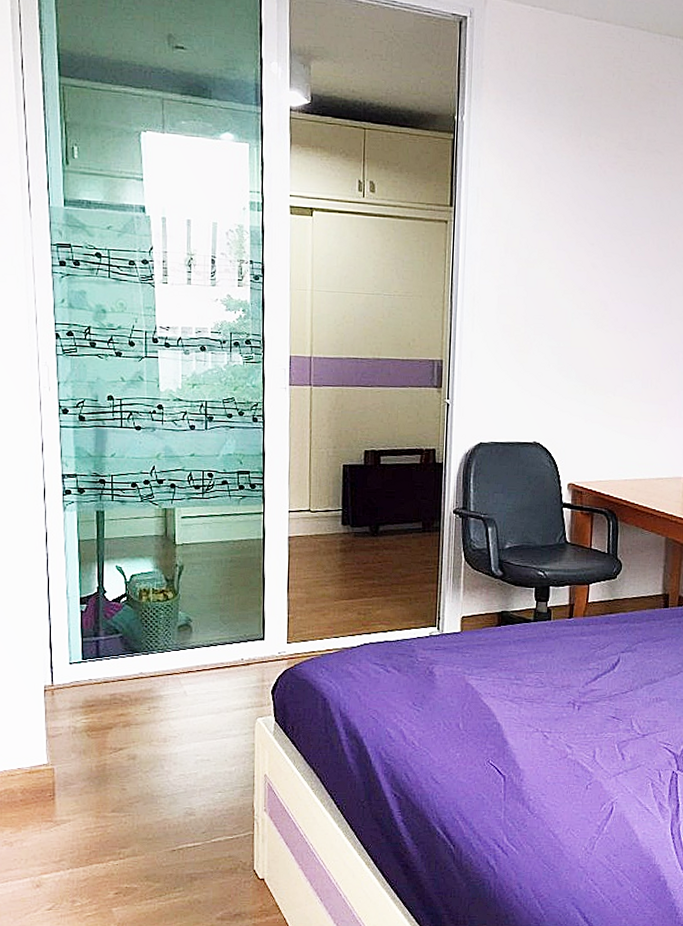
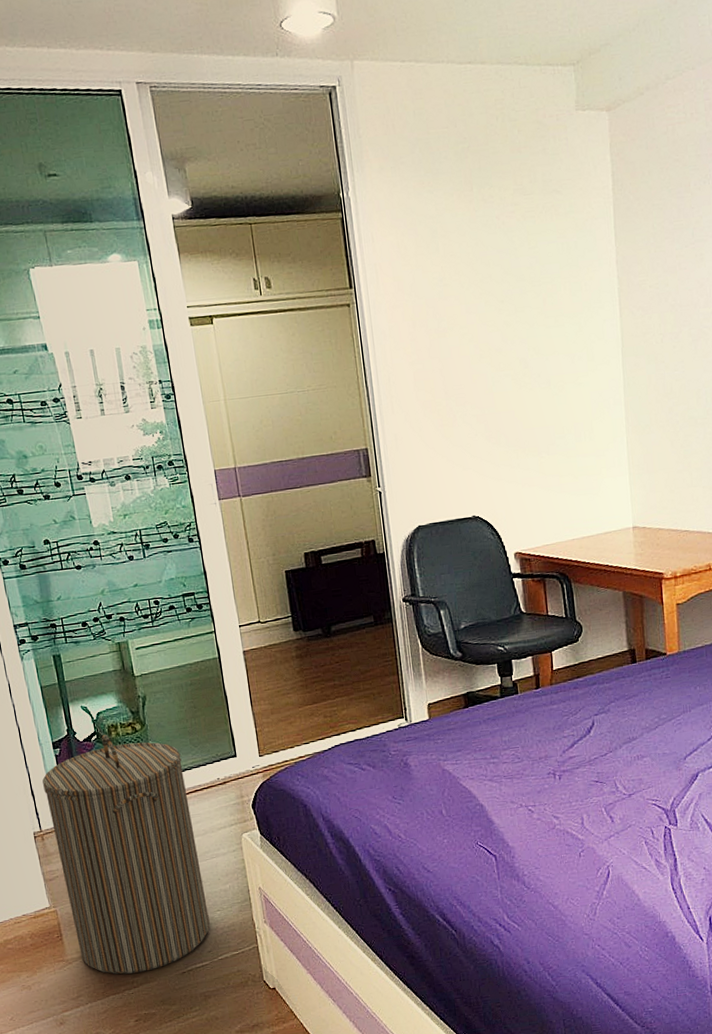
laundry hamper: none [63,597,209,844] -> present [42,734,210,974]

